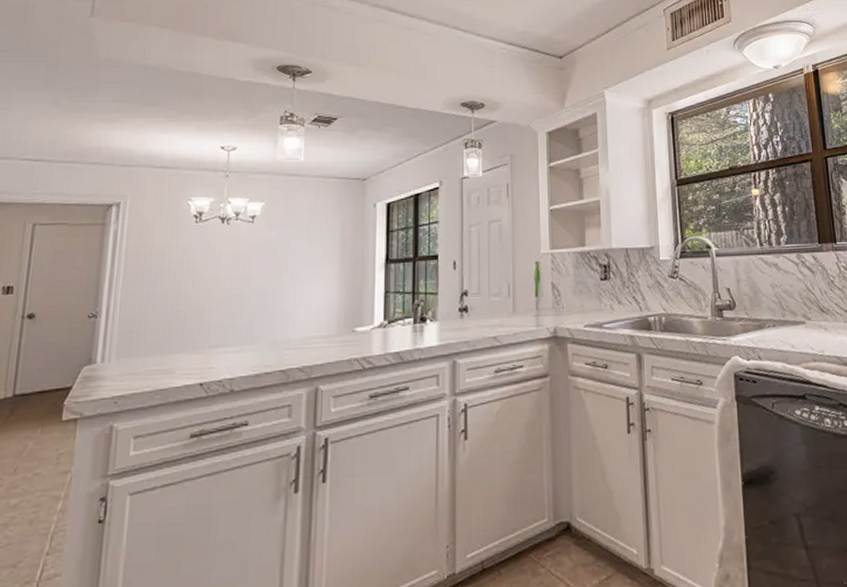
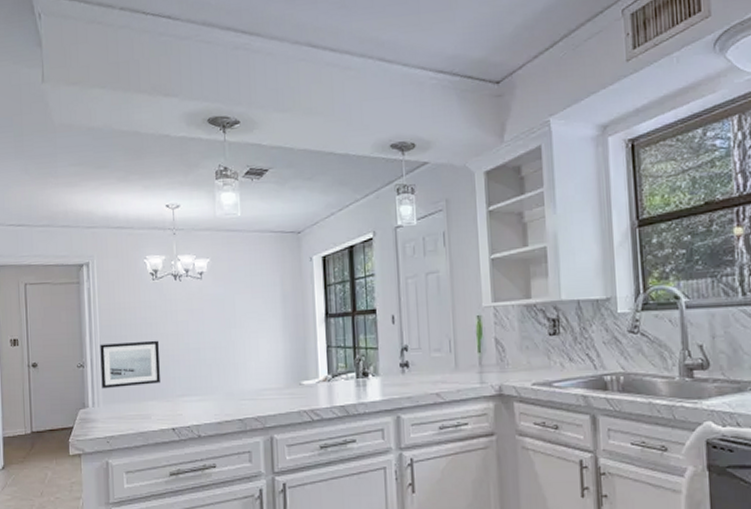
wall art: none [116,286,196,342] -> present [100,340,160,389]

